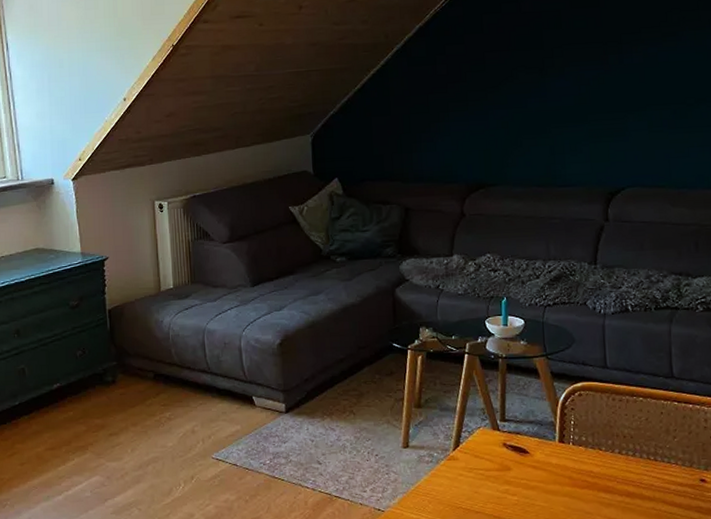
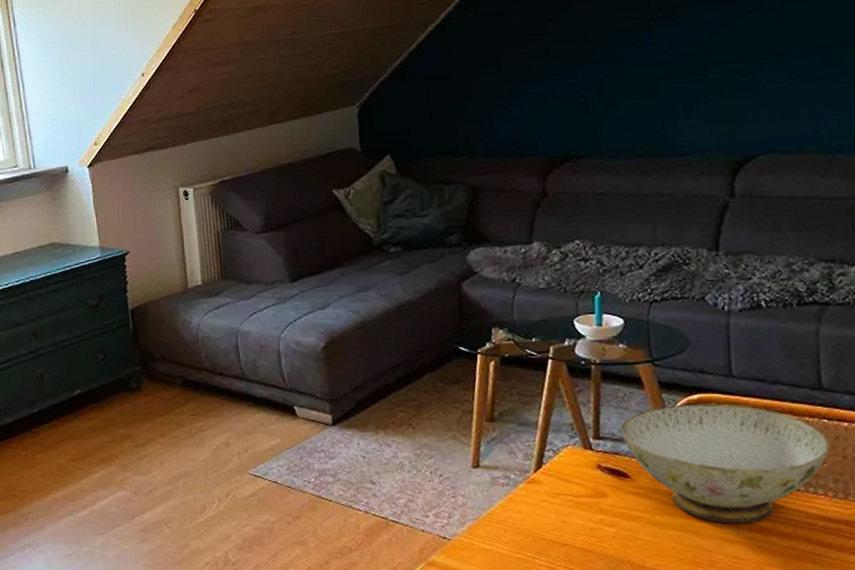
ceramic bowl: none [522,389,679,490] -> present [620,402,829,524]

